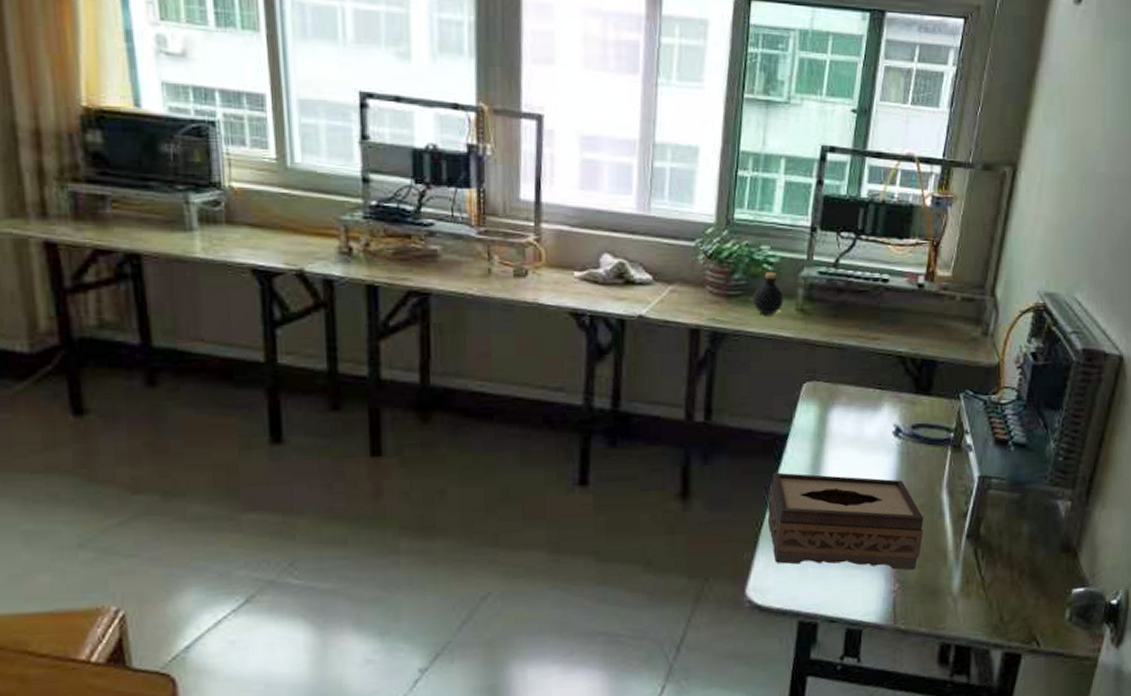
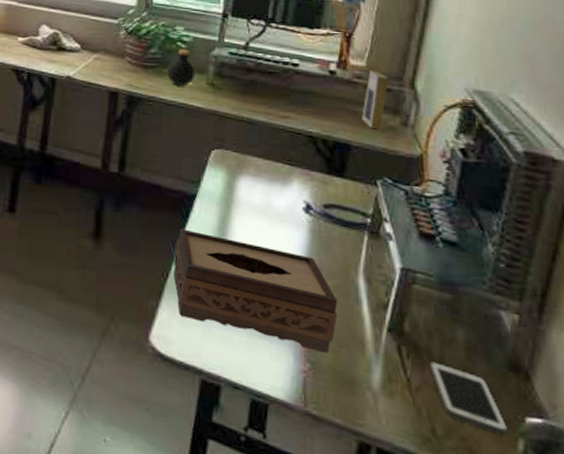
book: none [947,281,972,342] -> present [362,71,388,130]
cell phone: none [999,557,1059,609] -> present [428,361,509,435]

